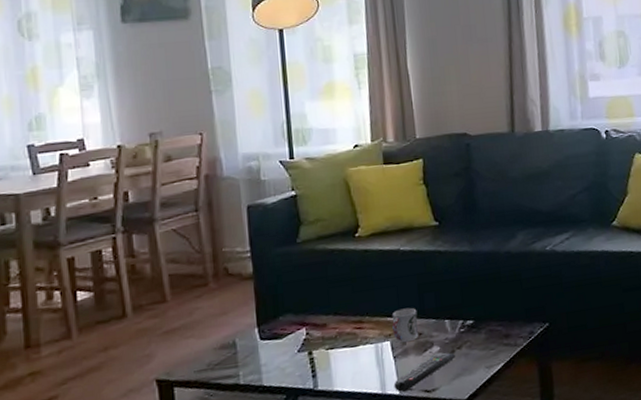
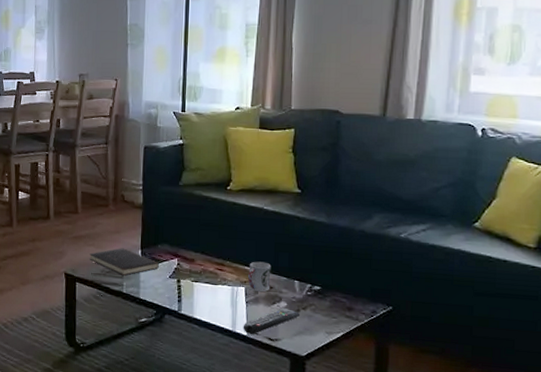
hardcover book: none [189,330,283,364] -> present [90,248,159,276]

